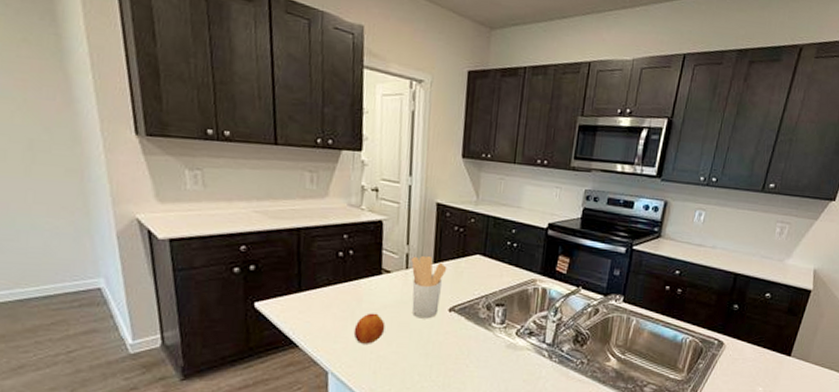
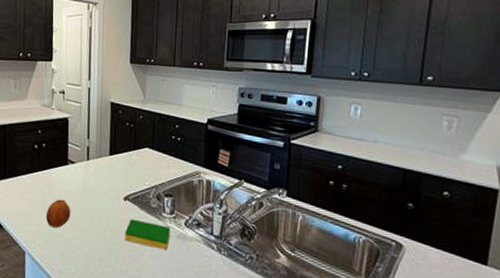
utensil holder: present [411,255,447,319] -> none [91,148,121,207]
dish sponge: none [448,331,500,360] -> present [124,219,170,250]

